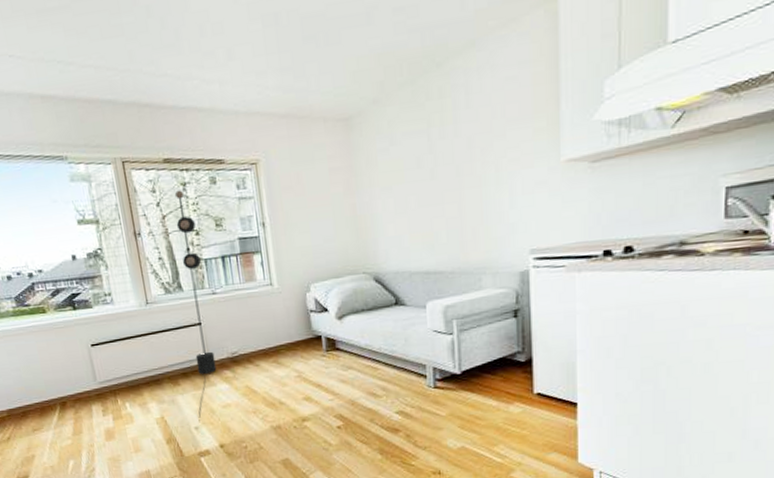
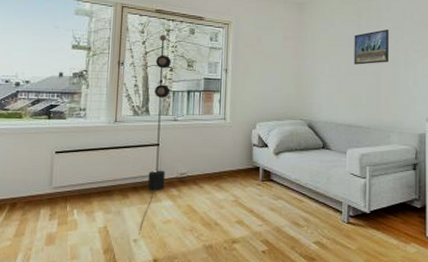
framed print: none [423,136,474,193] -> present [354,29,389,65]

